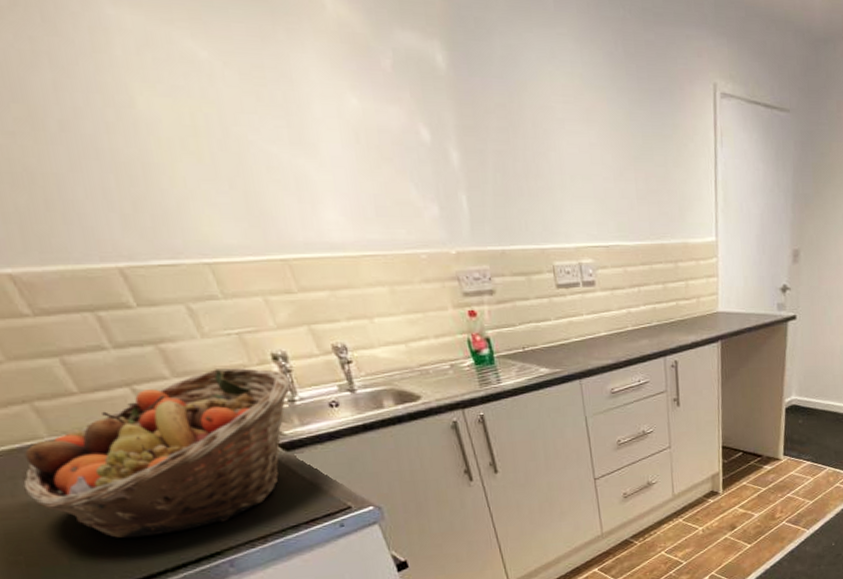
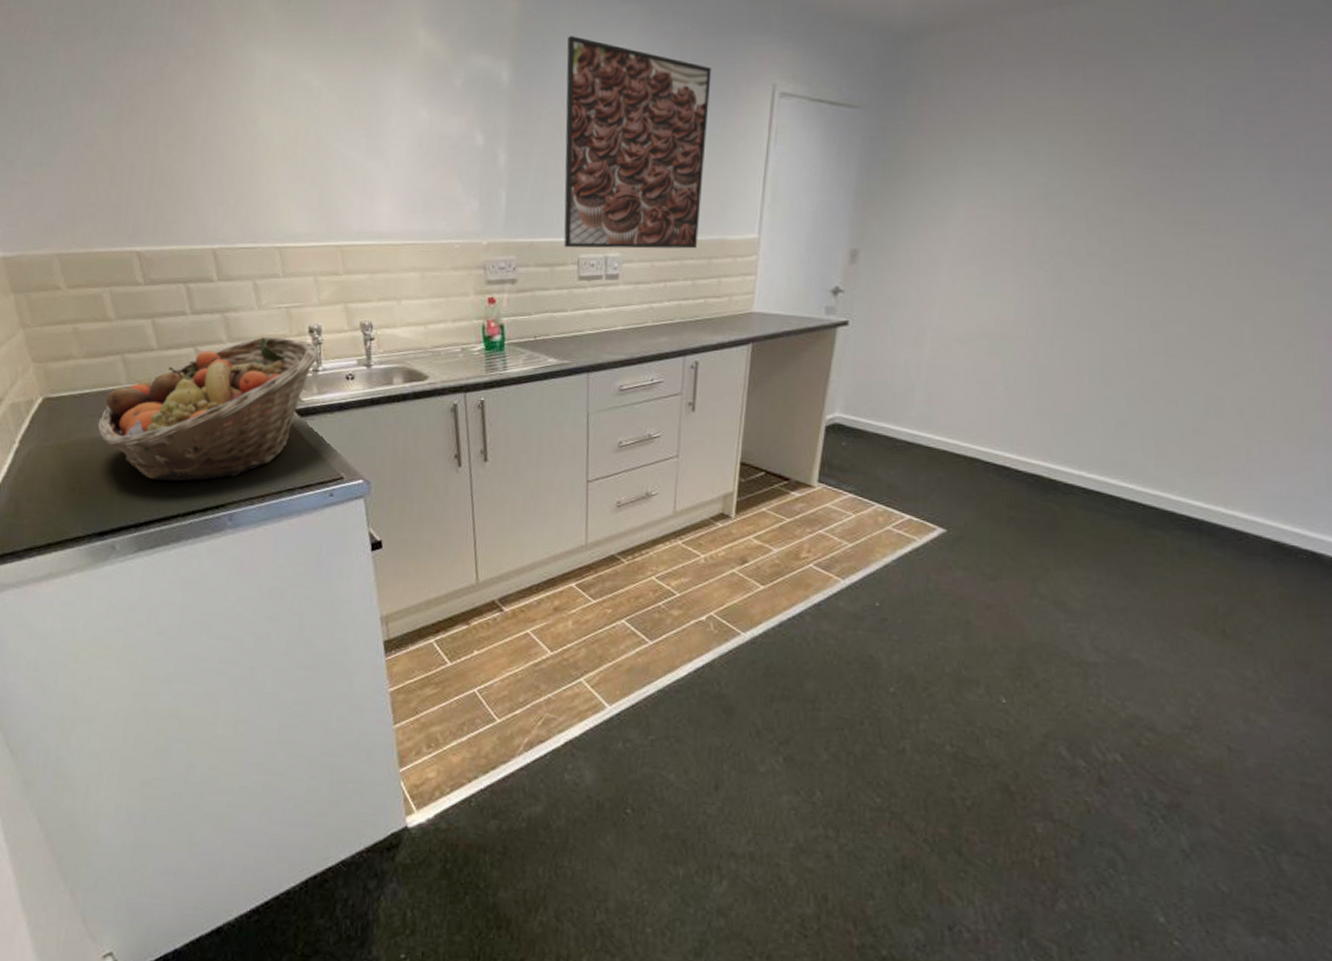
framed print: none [503,14,664,255] -> present [563,36,712,249]

